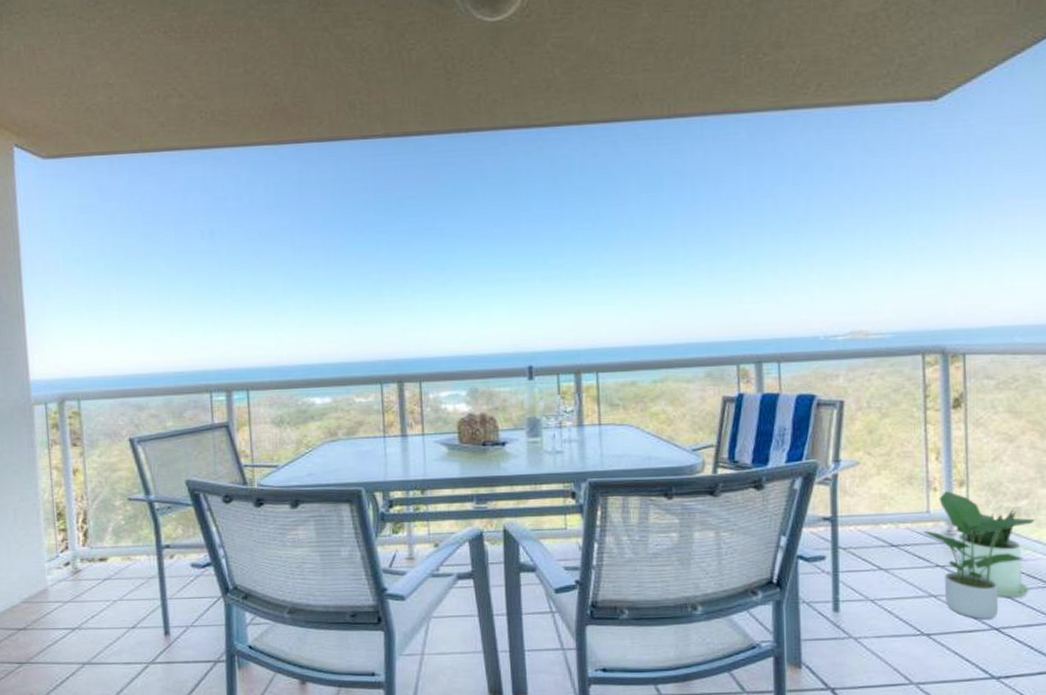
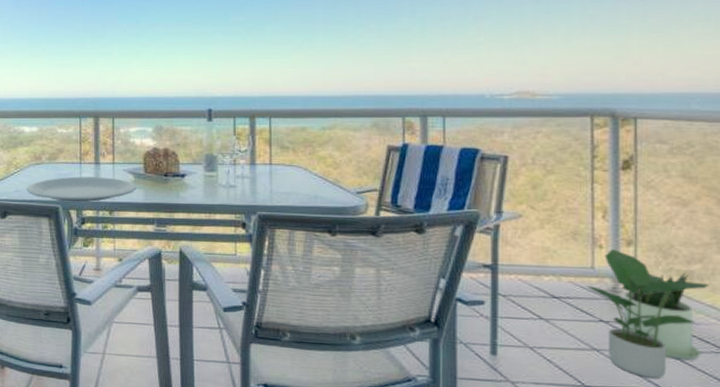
plate: none [321,451,451,483] -> present [26,176,136,202]

